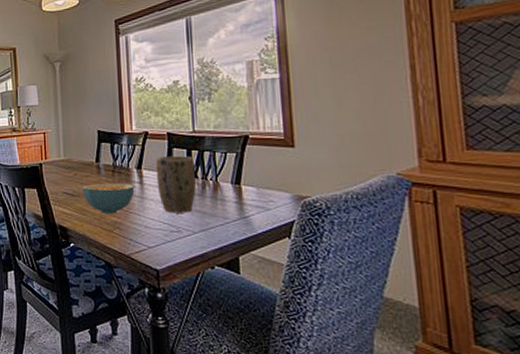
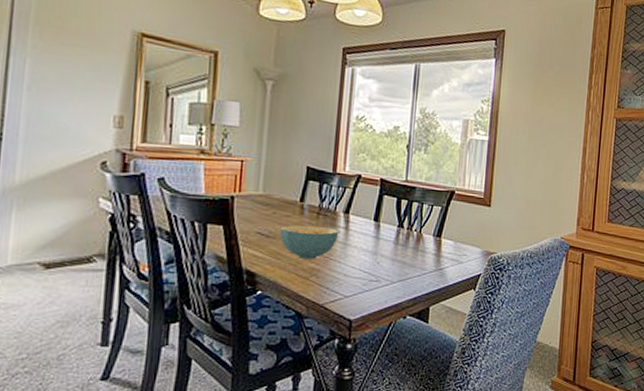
plant pot: present [155,156,196,213] -> none [362,203,403,262]

